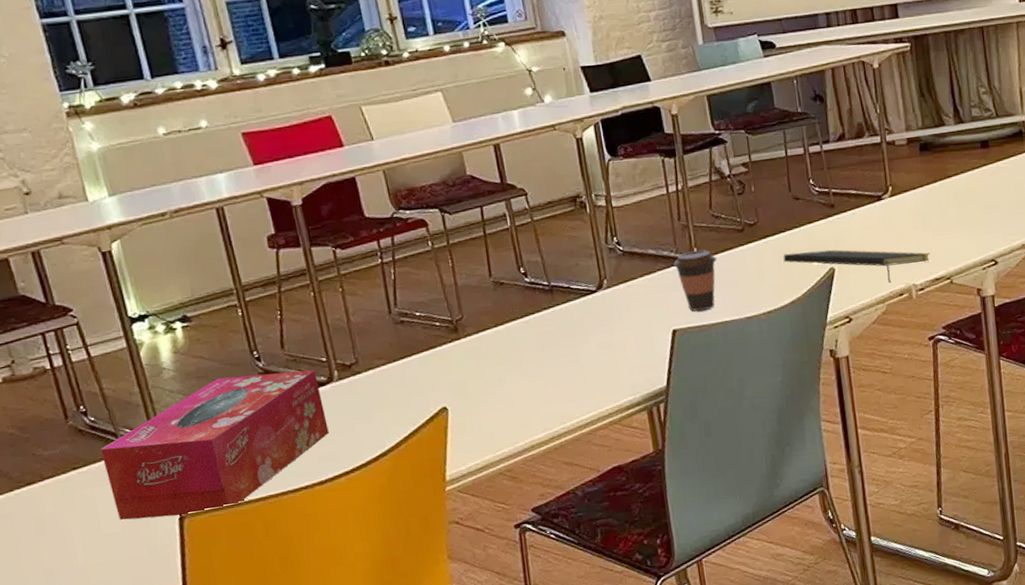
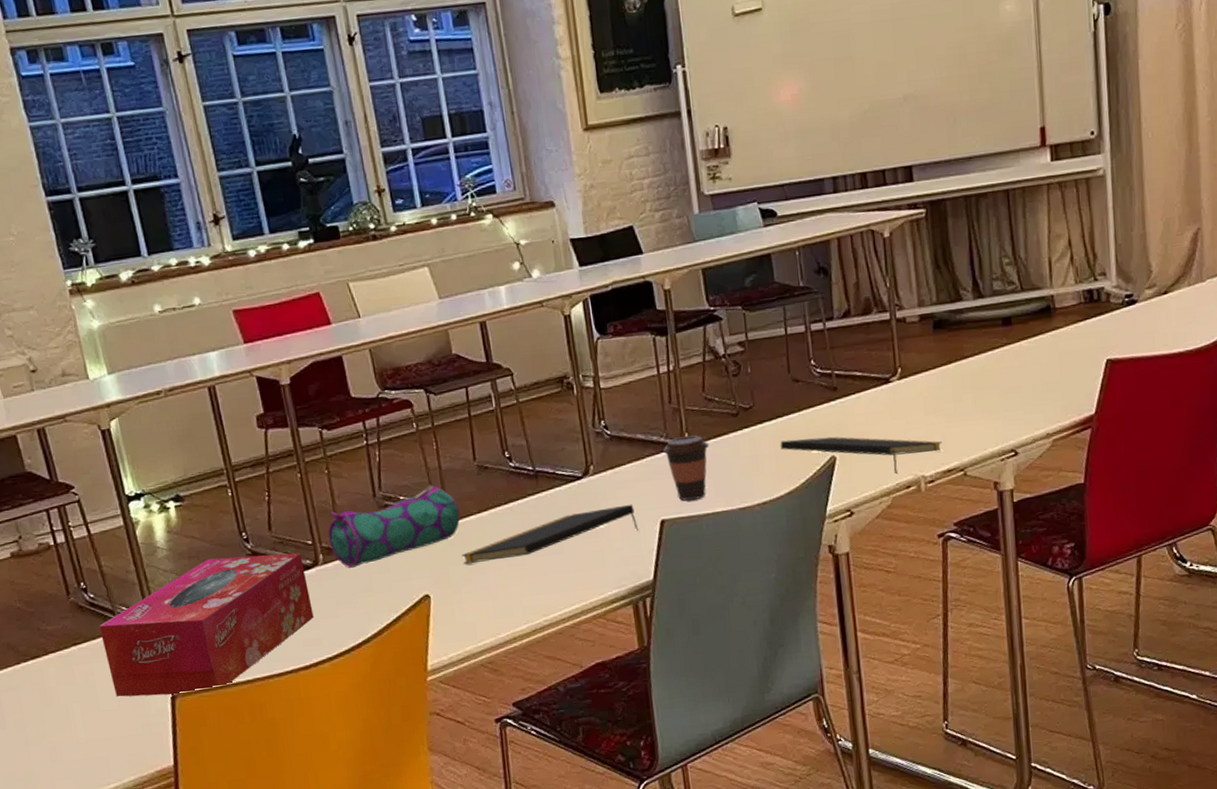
pencil case: none [342,300,477,384] -> present [327,484,460,568]
notepad: none [479,315,652,377] -> present [462,504,639,564]

